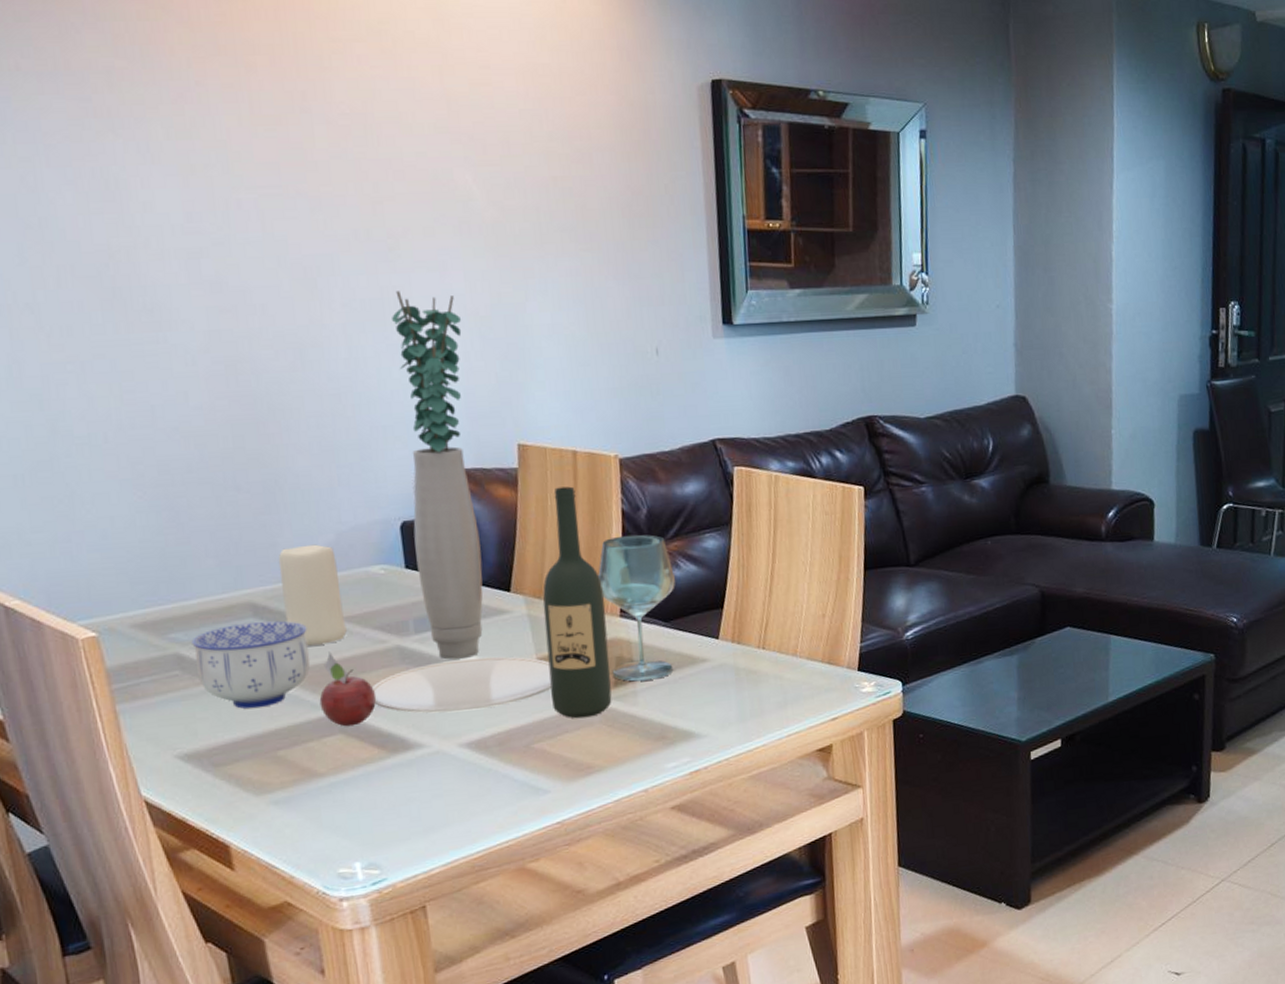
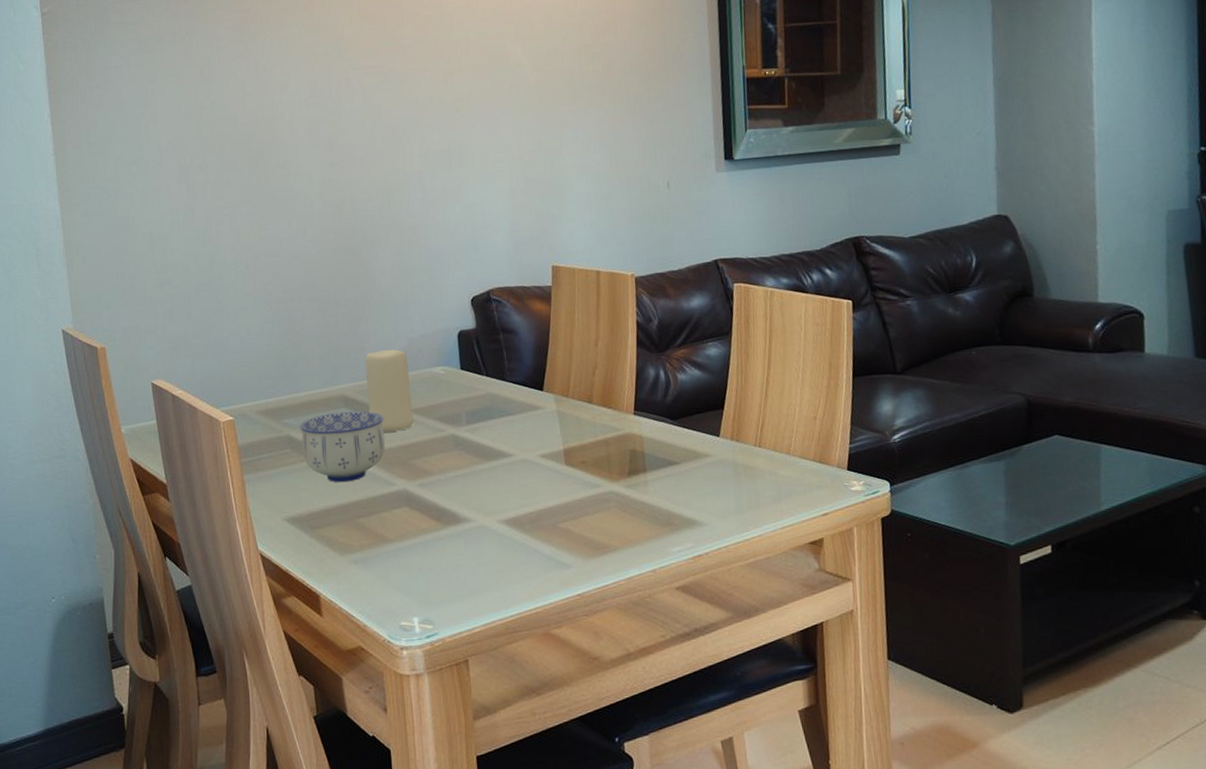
fruit: present [319,651,377,727] -> none [391,437,435,501]
plate: present [372,656,552,713] -> none [432,446,576,493]
vase: present [392,291,483,659] -> none [456,143,521,447]
wine bottle: present [542,486,612,719] -> none [569,301,626,503]
wine glass: present [598,534,675,682] -> none [616,343,682,472]

